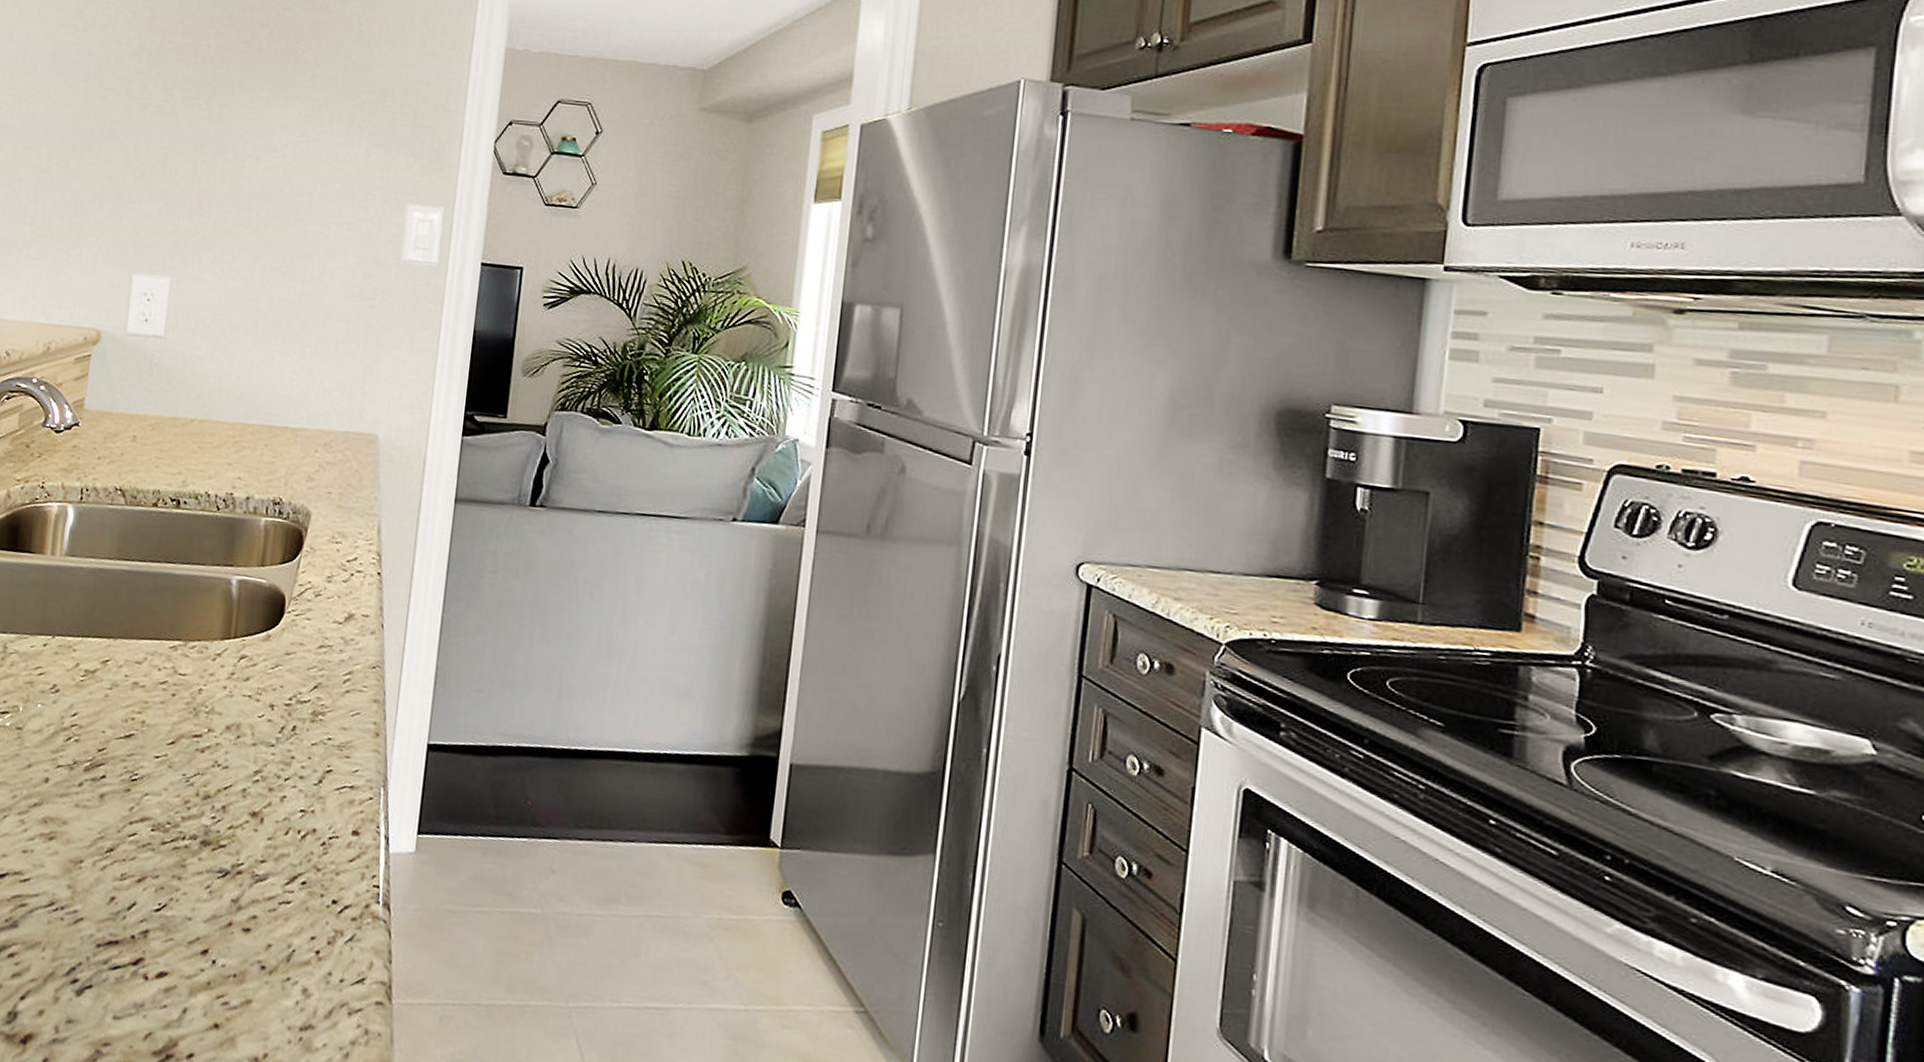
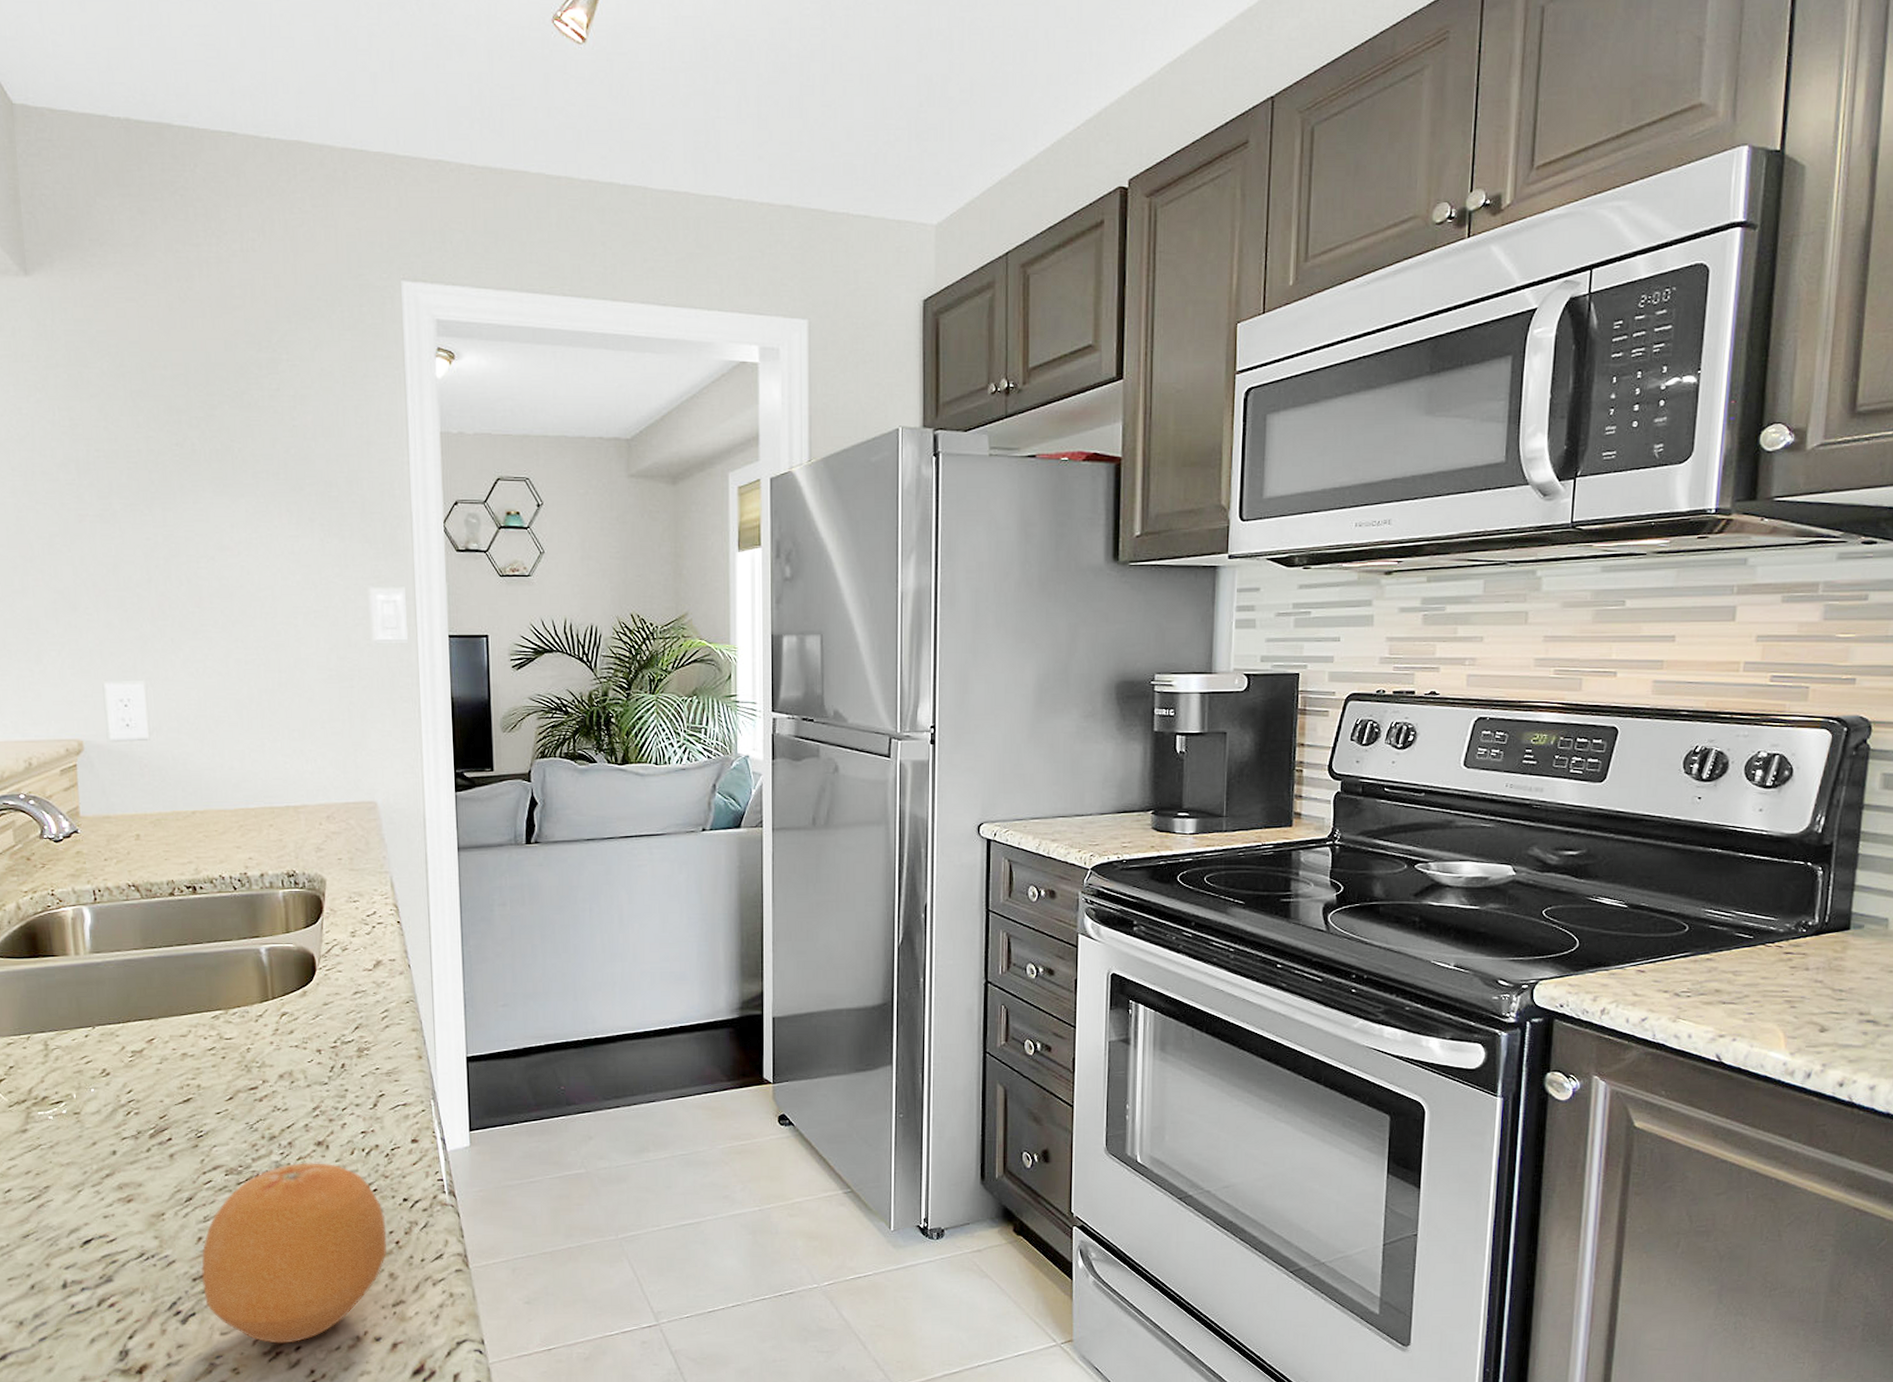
fruit: none [104,831,310,1048] -> present [201,1163,387,1344]

